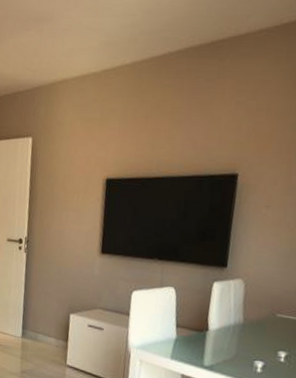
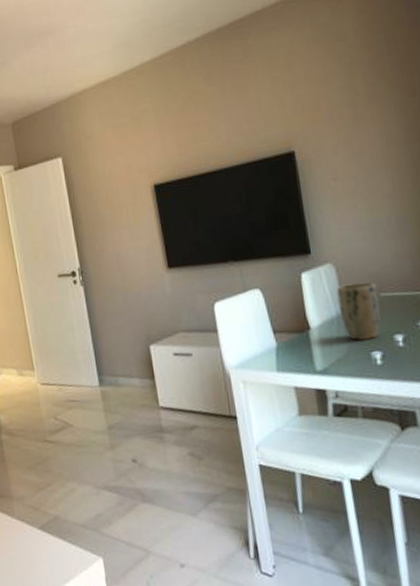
plant pot: none [237,300,276,350] -> present [336,282,381,340]

